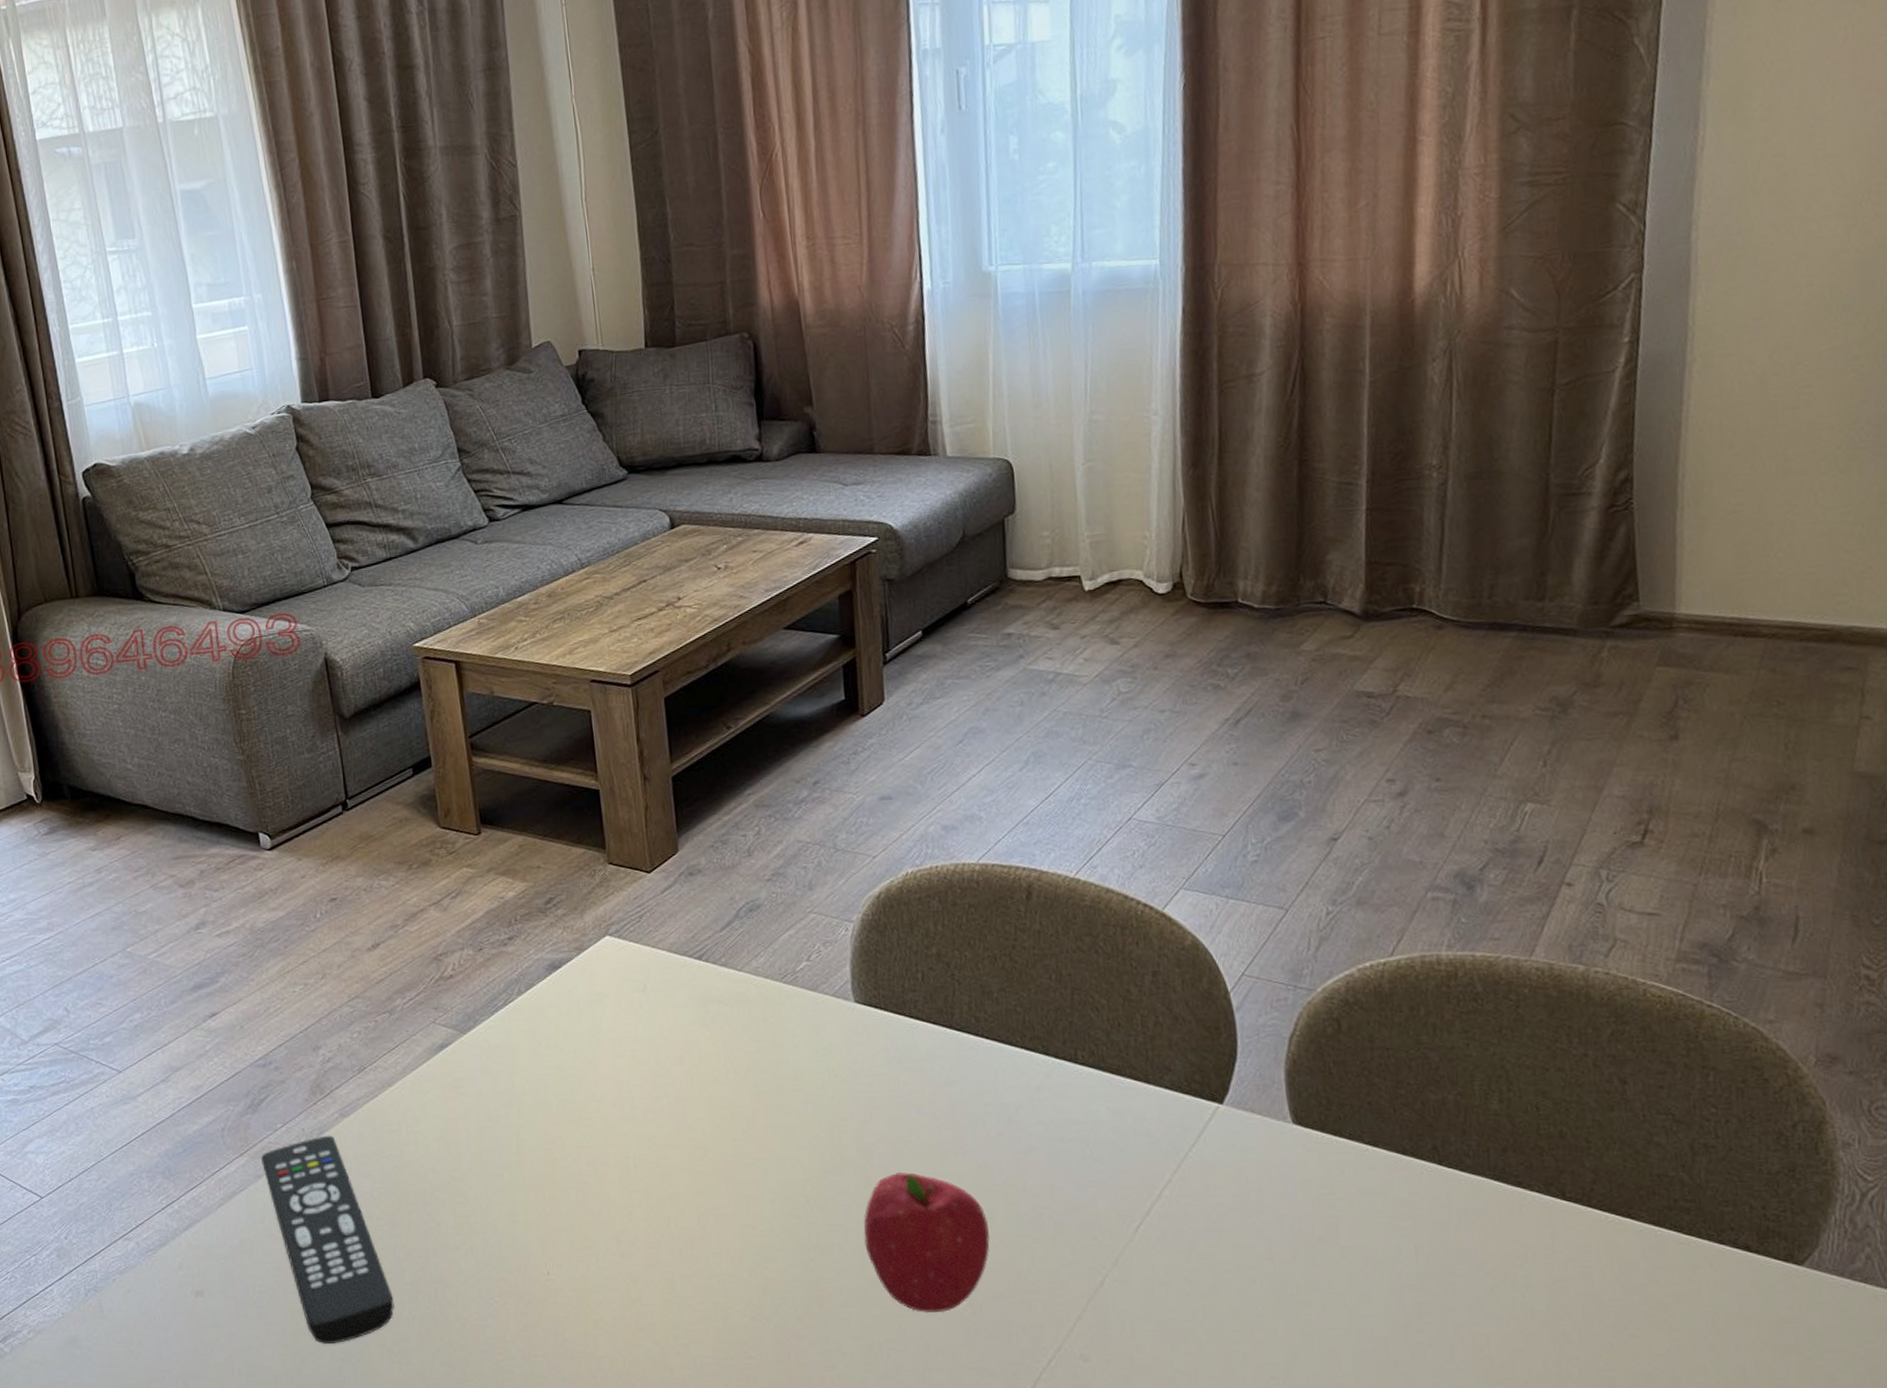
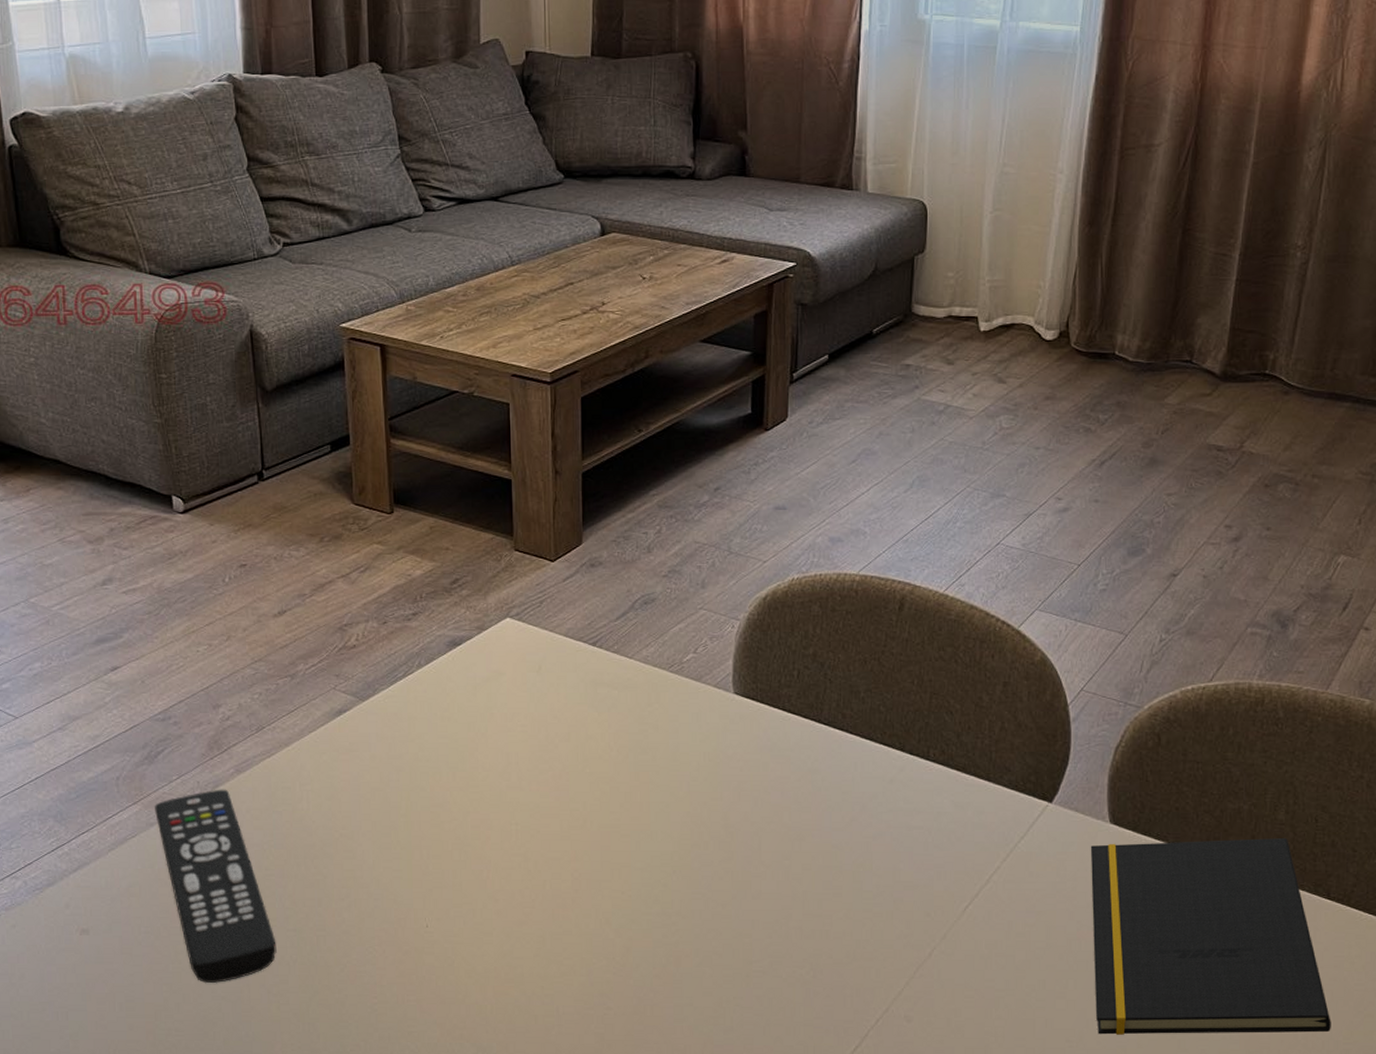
fruit: present [863,1171,990,1312] -> none [723,848,836,974]
notepad: none [1273,1131,1587,1369] -> present [1090,838,1331,1035]

